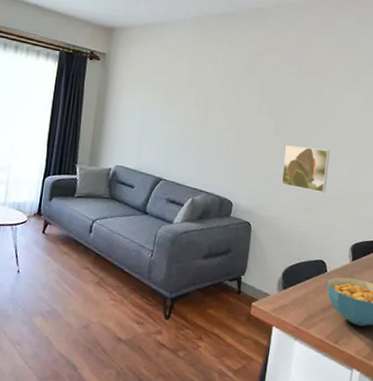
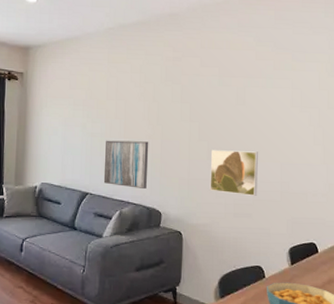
wall art: none [178,127,226,178] -> present [103,140,149,189]

